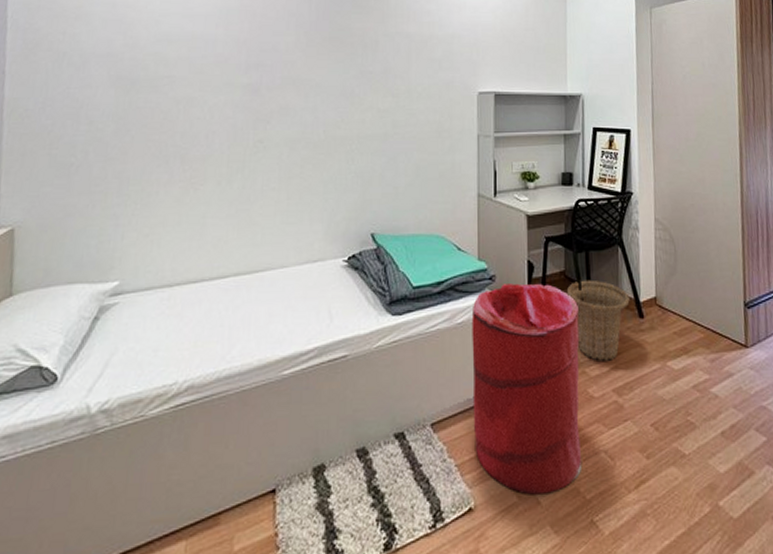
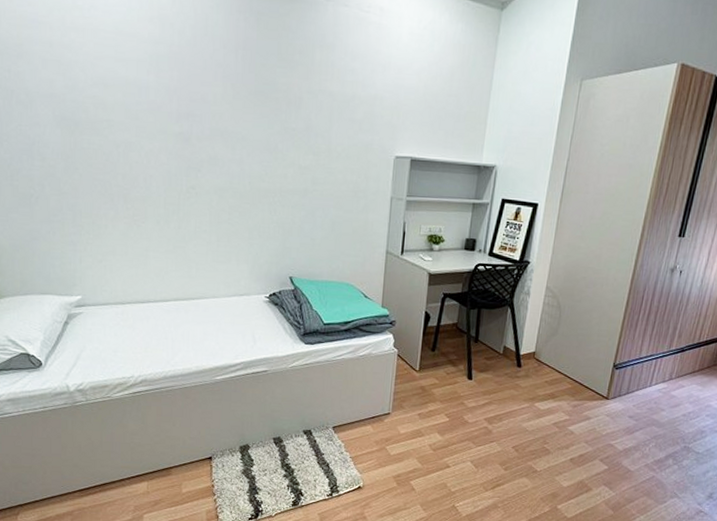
laundry hamper: present [471,283,582,495] -> none [367,328,465,484]
basket: present [566,280,630,361] -> none [456,332,512,397]

